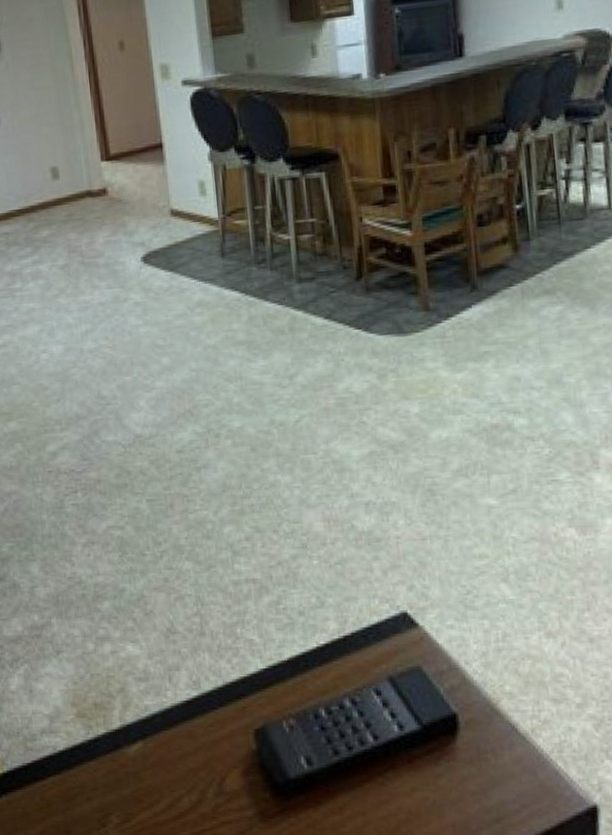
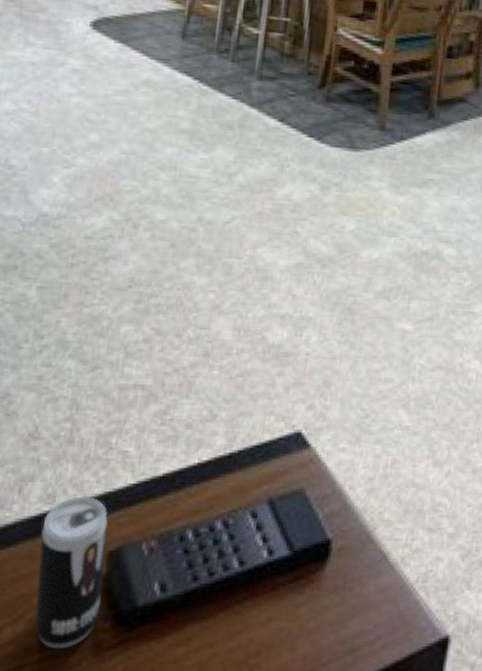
beverage can: none [194,682,259,817] -> present [35,496,108,649]

